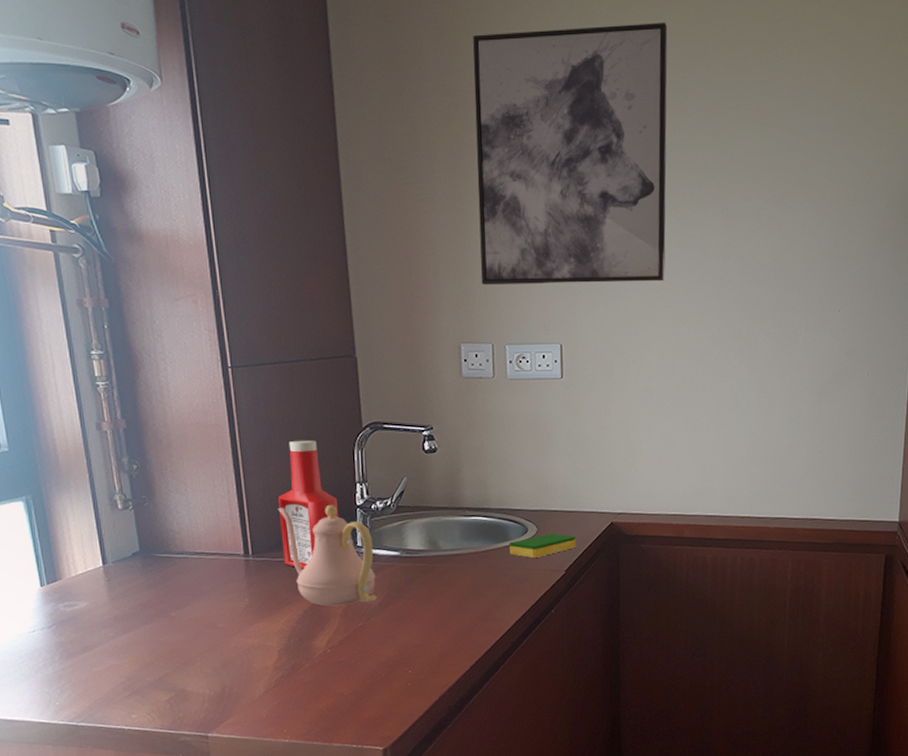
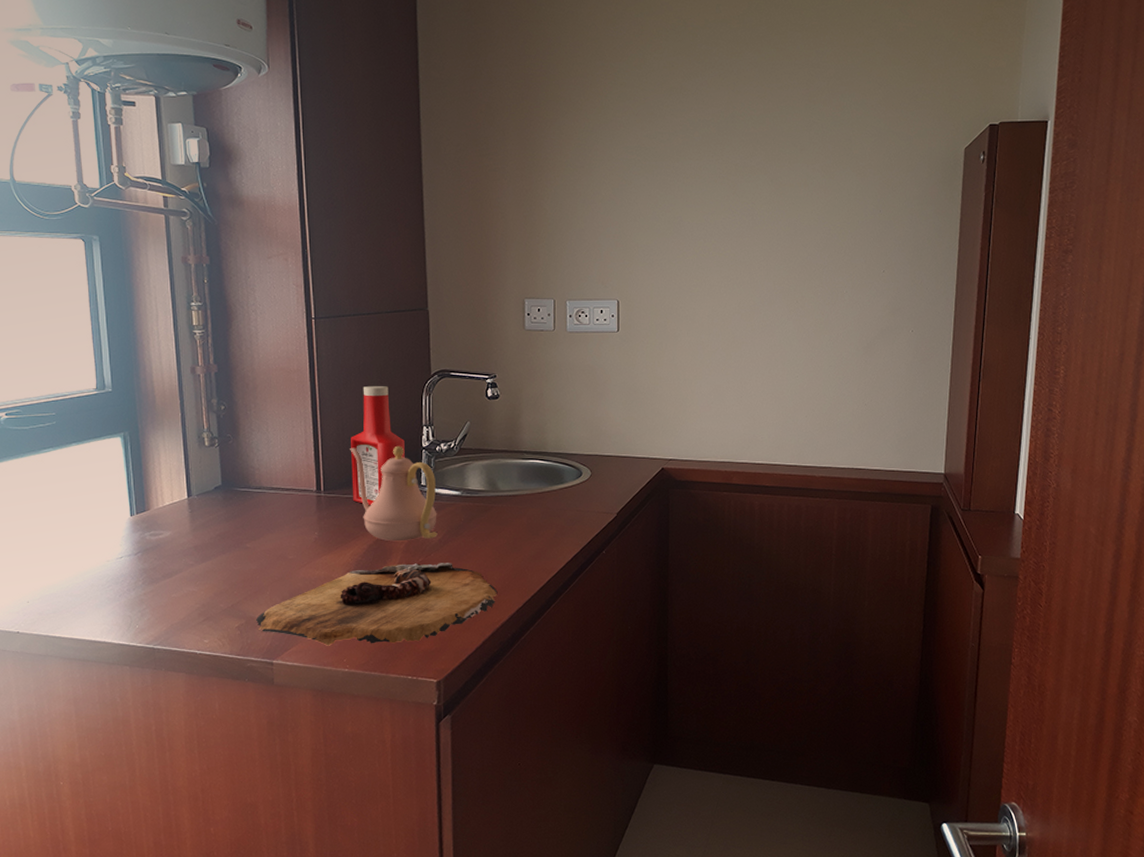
cutting board: none [187,627,443,717] -> present [256,563,498,646]
wall art: present [473,23,668,285] -> none [544,13,723,246]
dish sponge: present [510,533,576,558] -> none [564,477,628,500]

